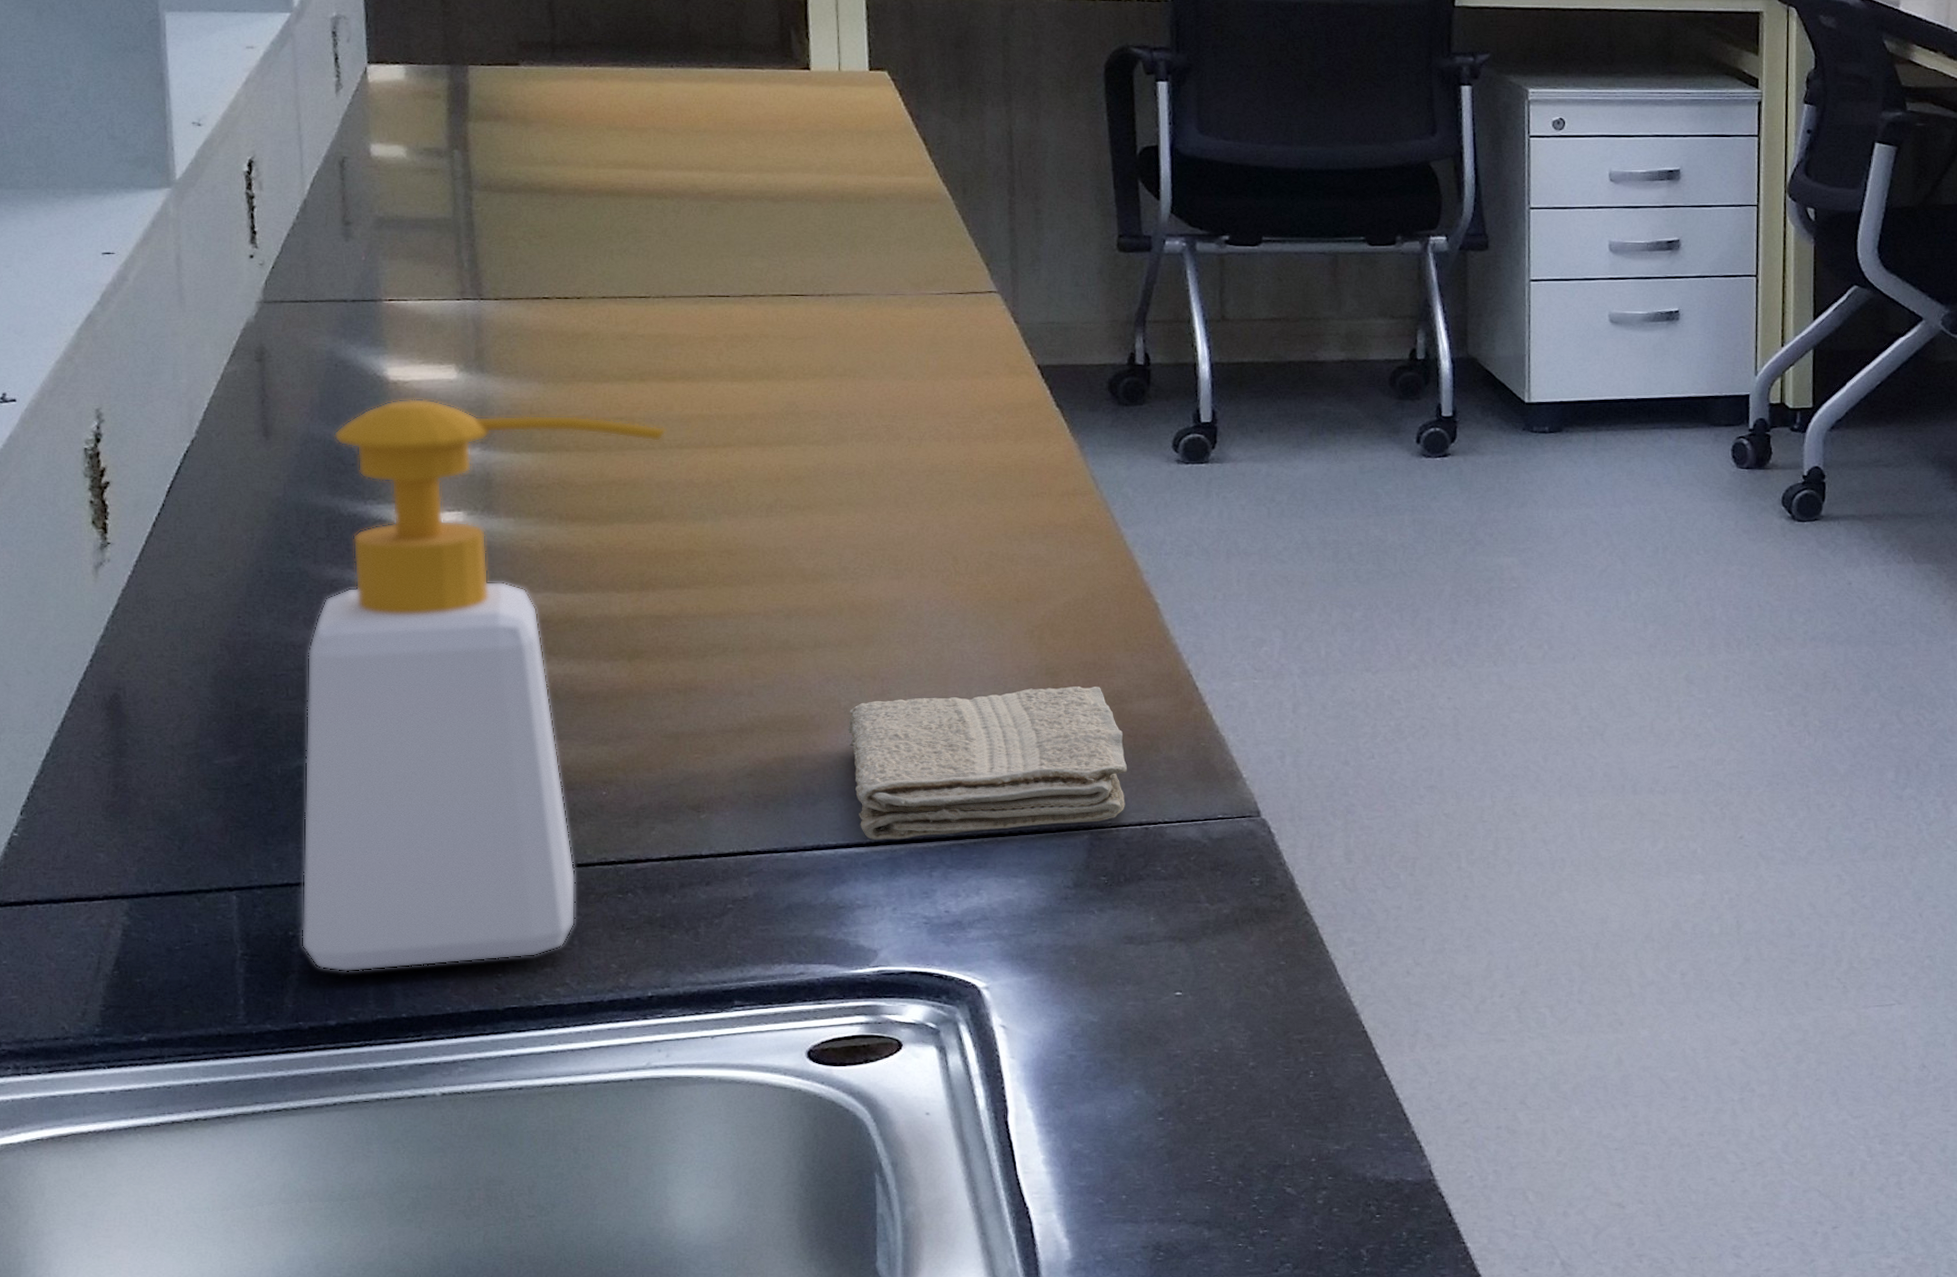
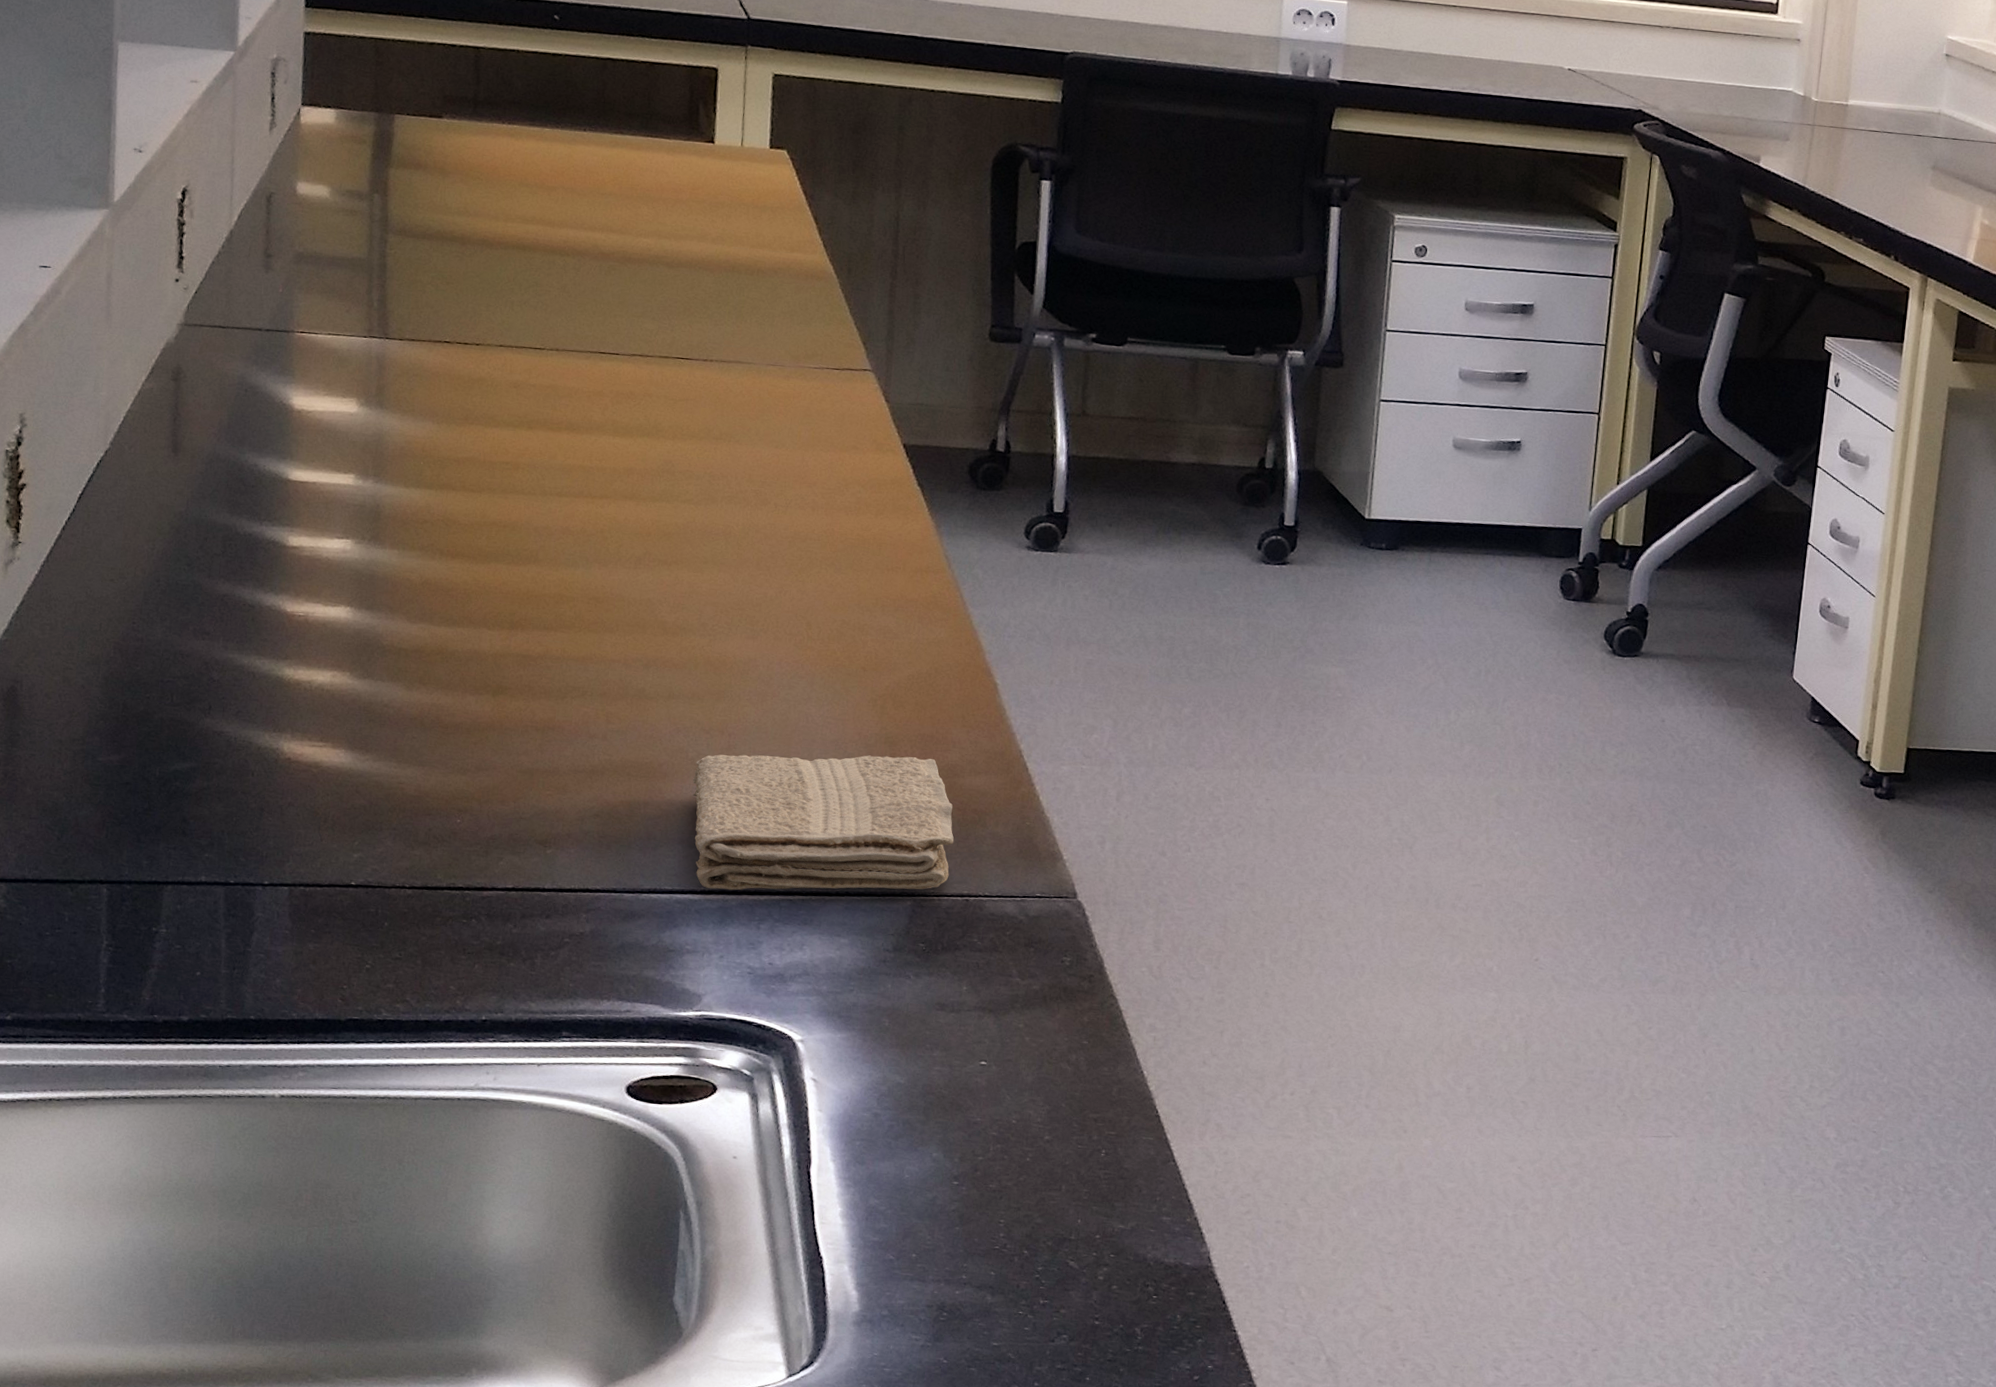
soap bottle: present [301,398,667,972] -> none [162,427,549,973]

